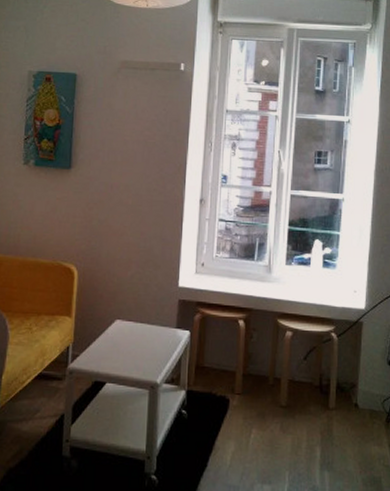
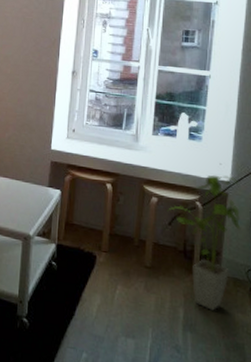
house plant: none [303,303,376,446] -> present [168,174,241,311]

